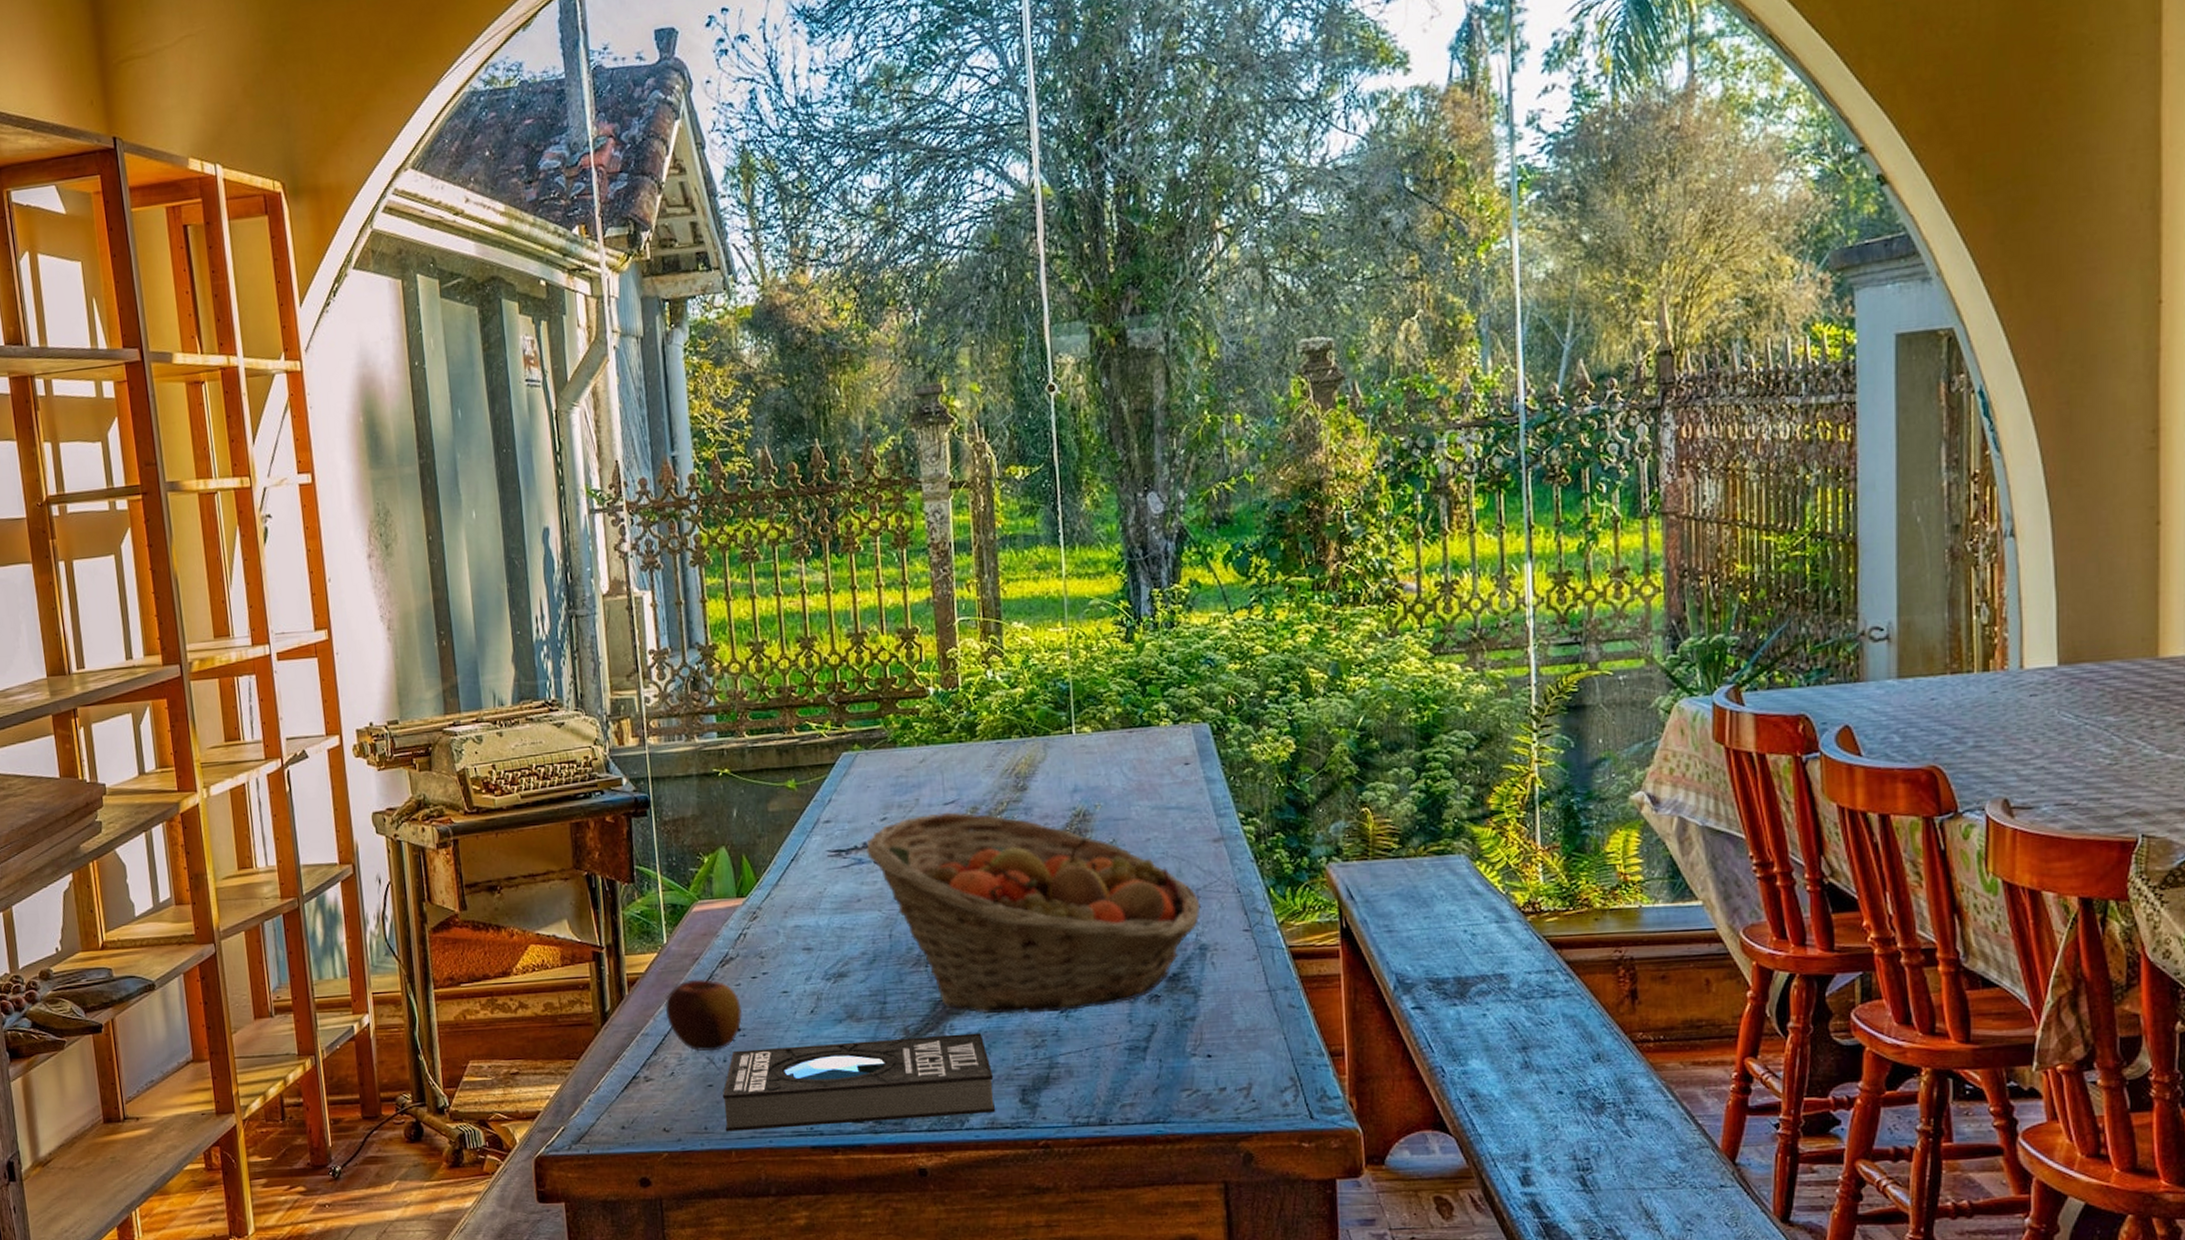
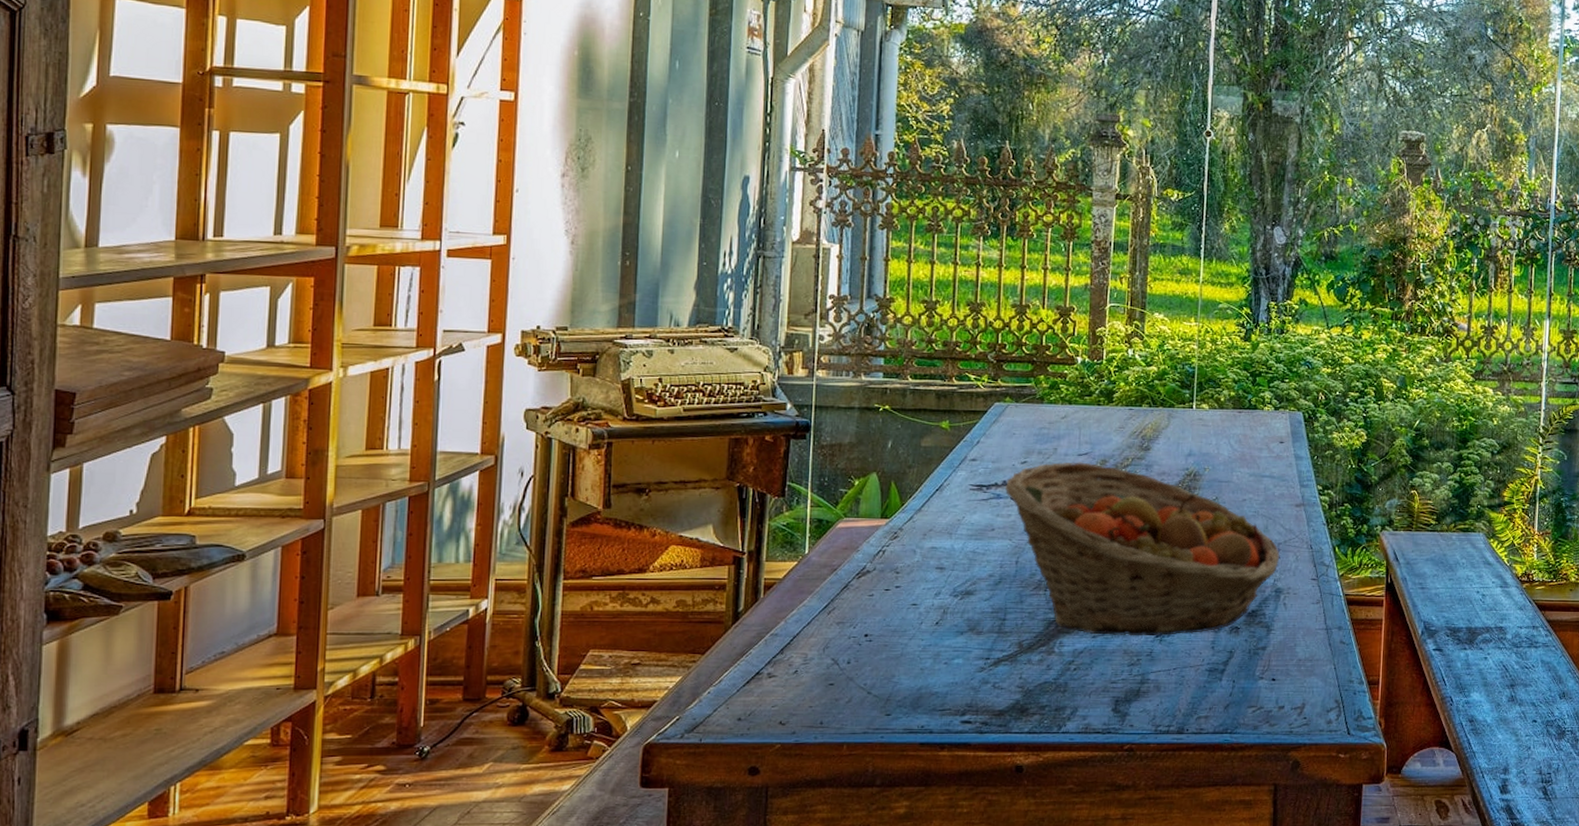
apple: present [664,980,743,1052] -> none [798,588,872,654]
book: present [722,1033,996,1132] -> none [840,650,1092,727]

